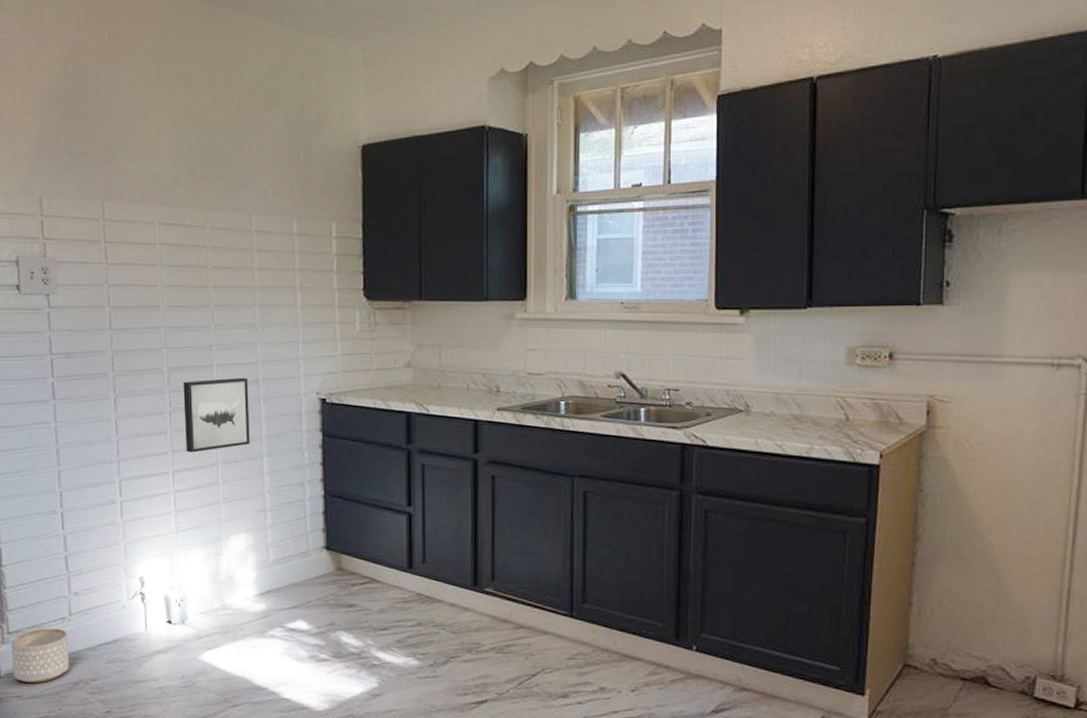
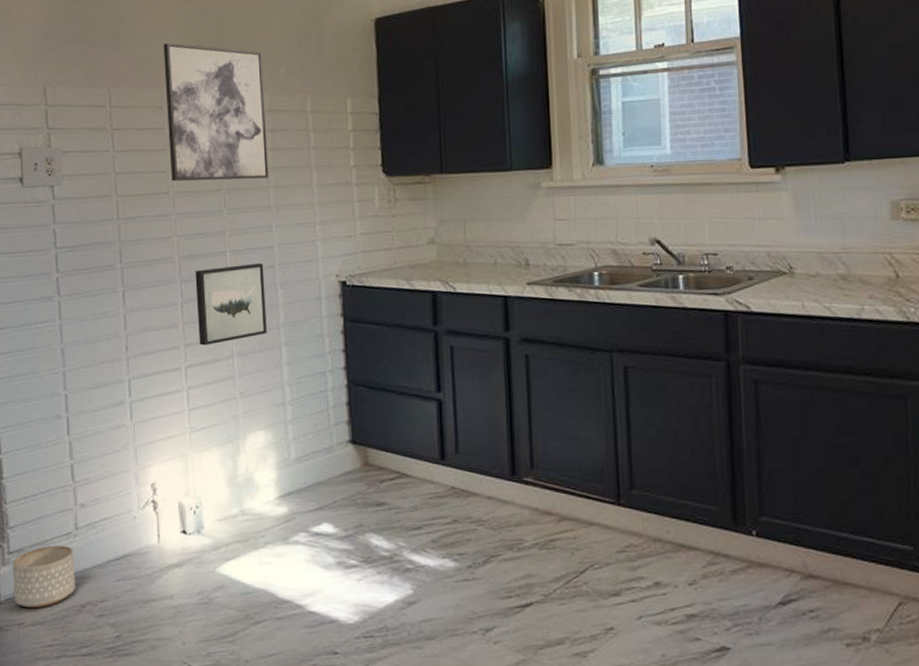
wall art: none [155,160,256,297] -> present [163,43,269,182]

